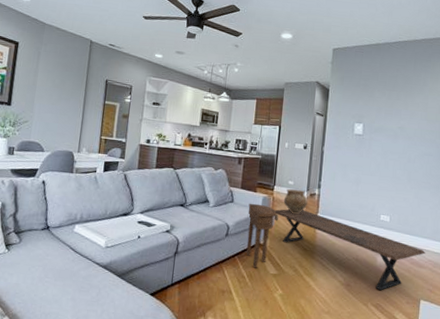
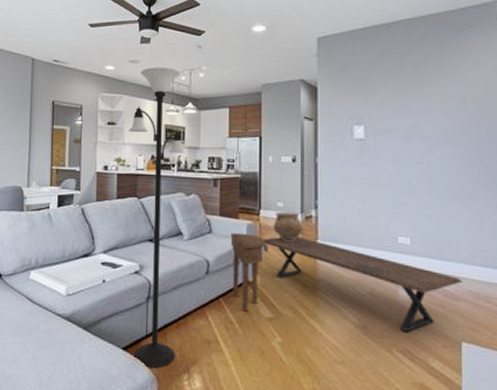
floor lamp: none [159,59,219,311] -> present [128,67,186,368]

